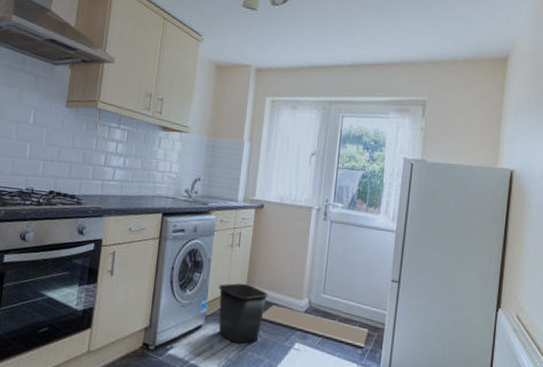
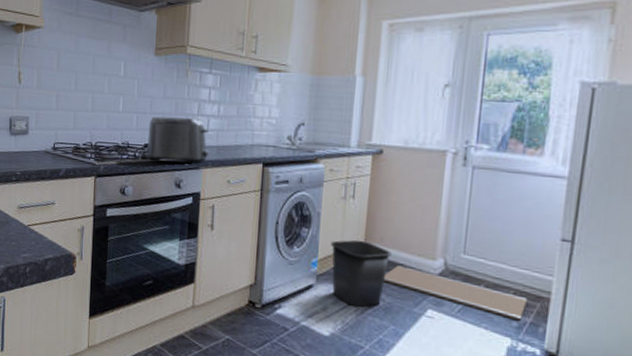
toaster: none [44,164,115,213] -> present [140,116,210,165]

